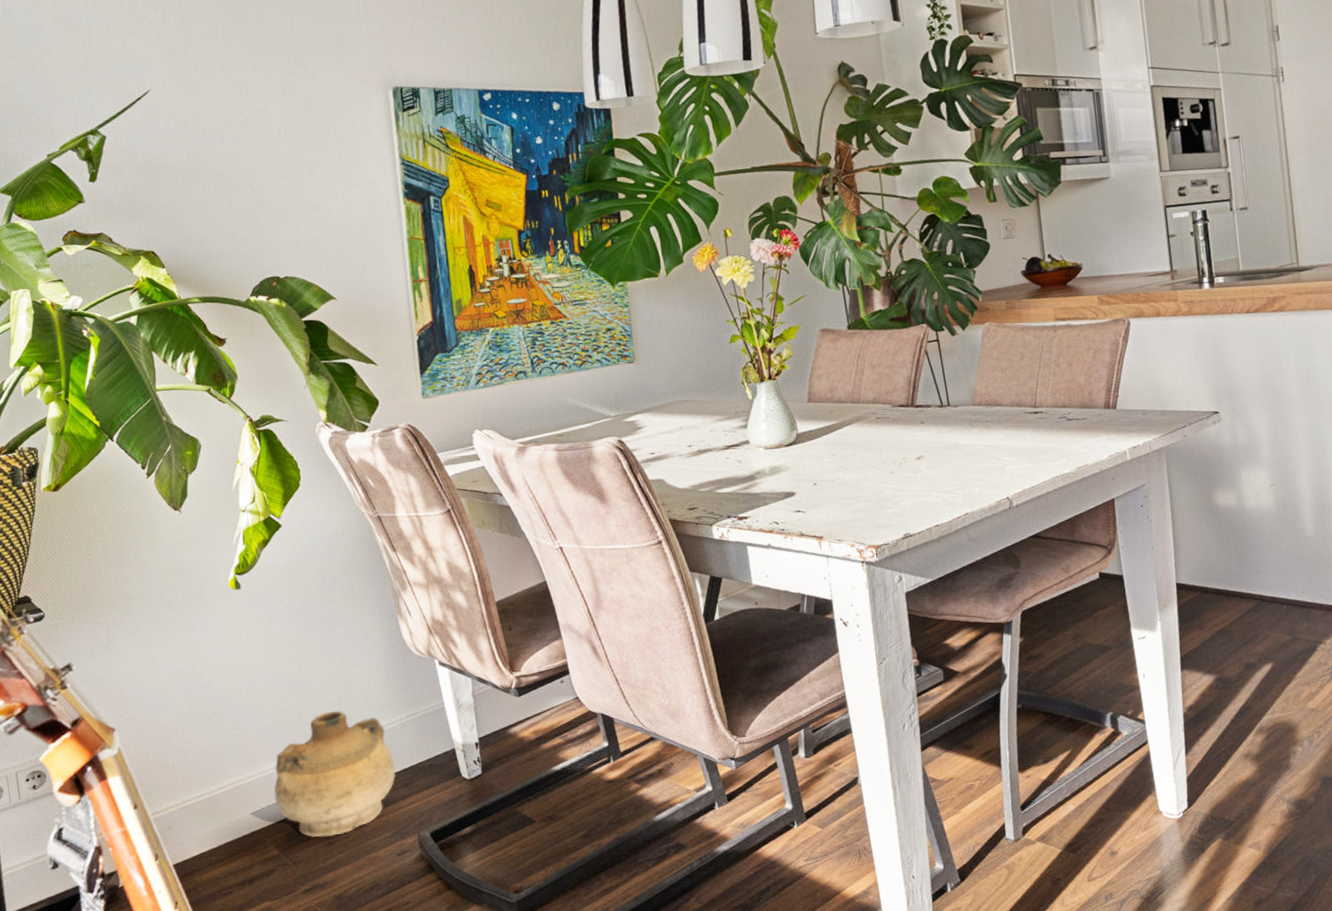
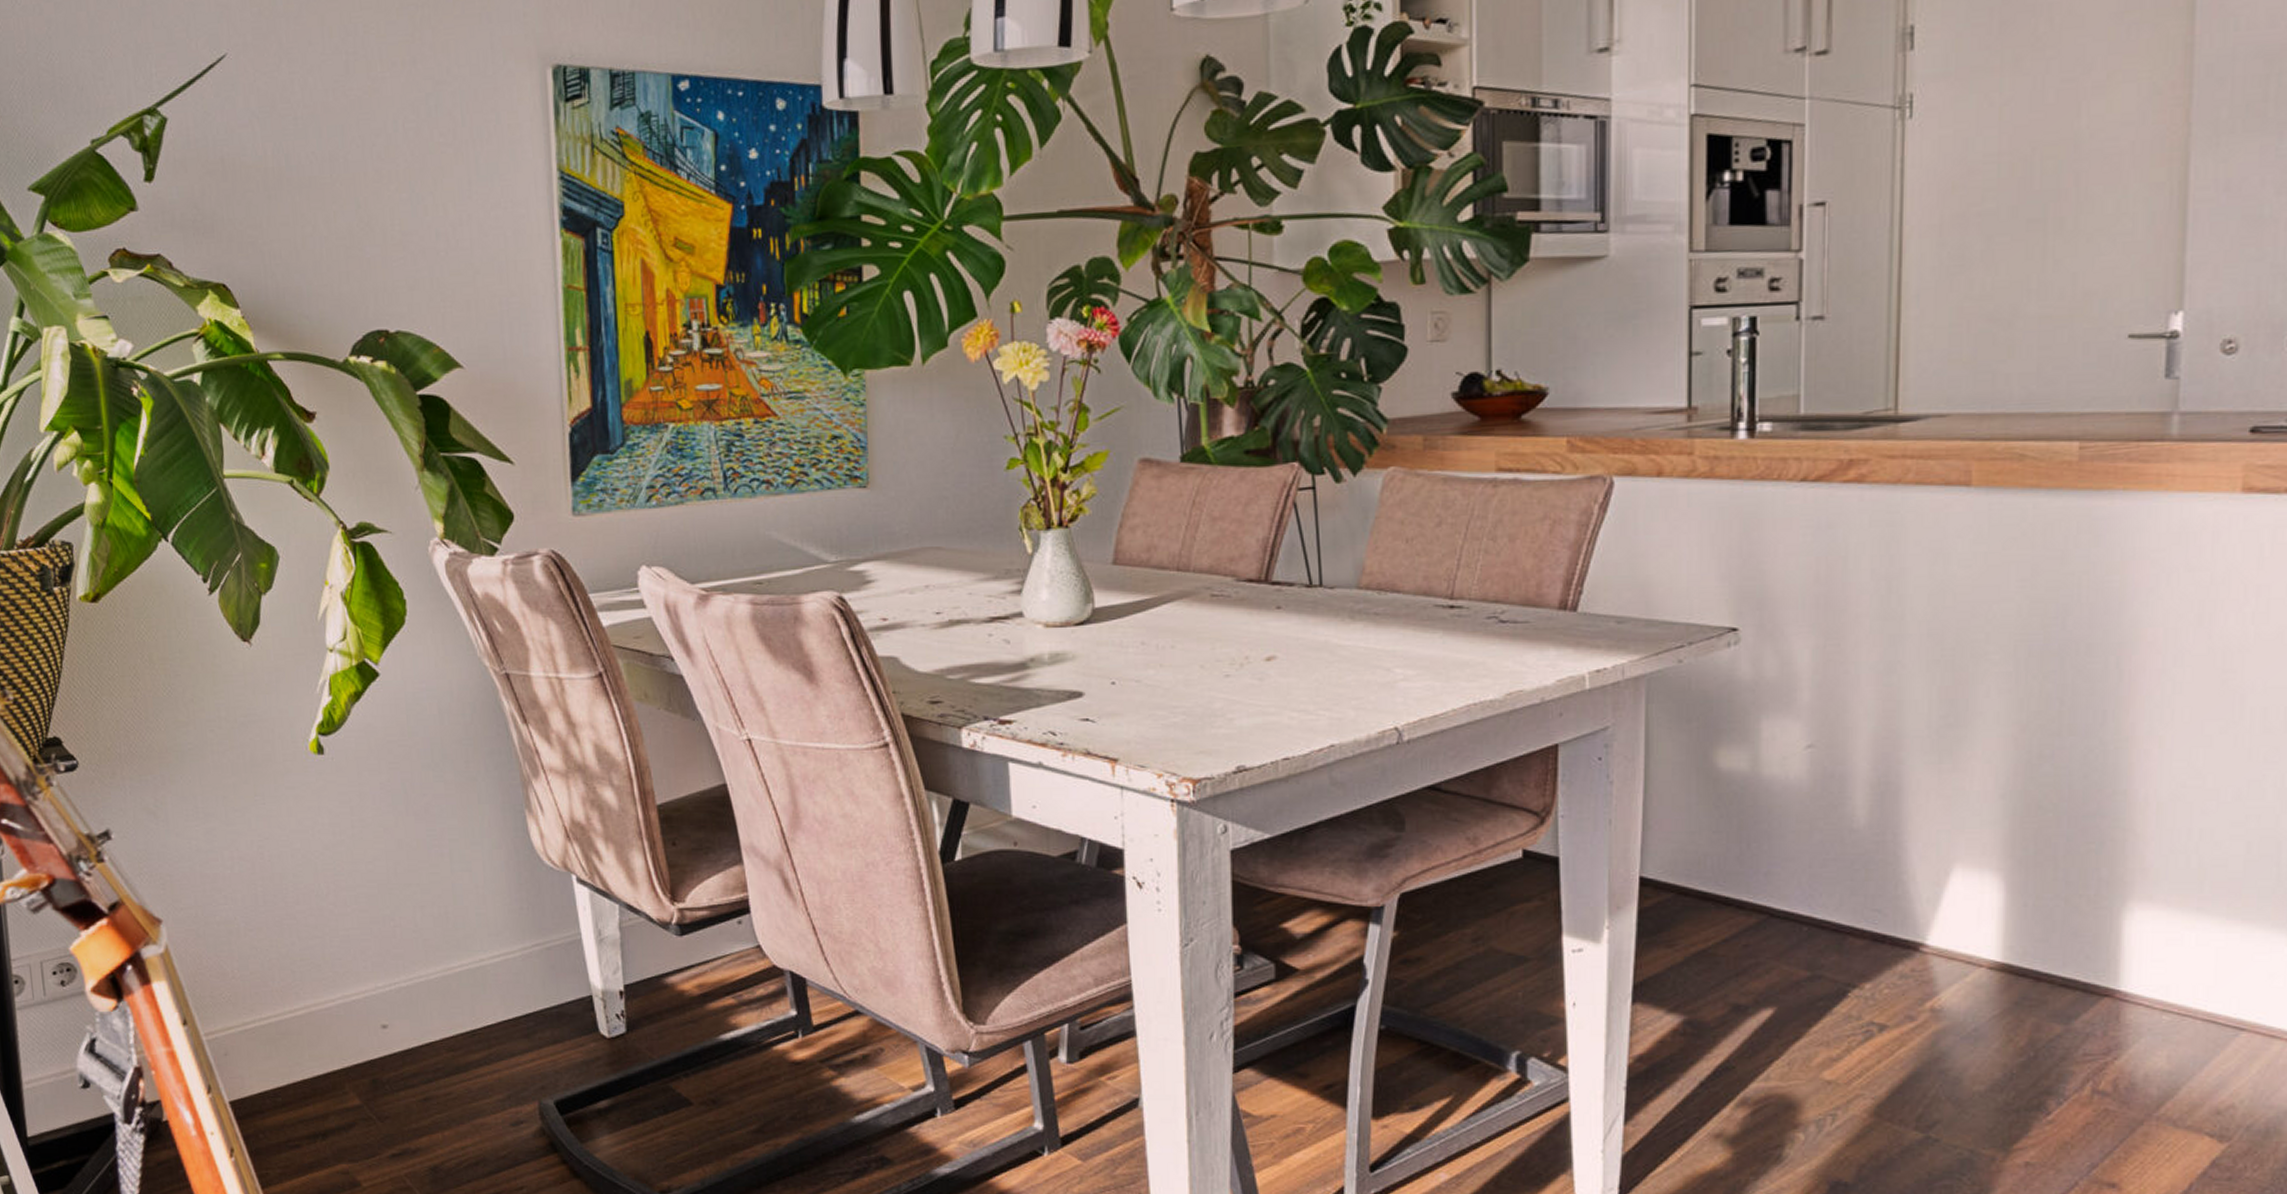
ceramic jug: present [274,710,396,838] -> none [357,928,514,1090]

